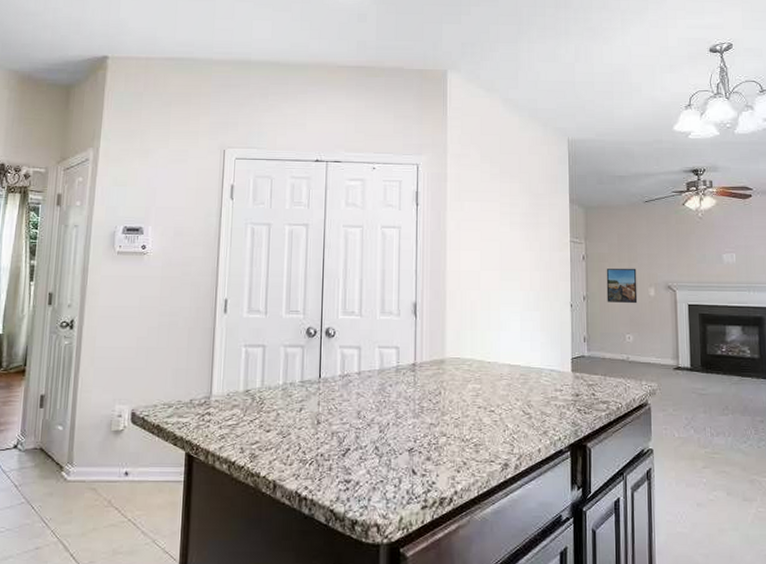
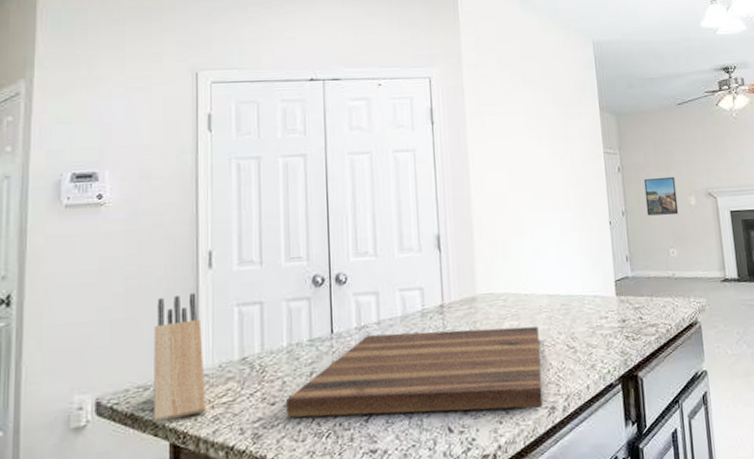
knife block: none [174,332,216,435] -> present [154,293,206,424]
cutting board: none [279,383,498,463] -> present [286,326,543,418]

